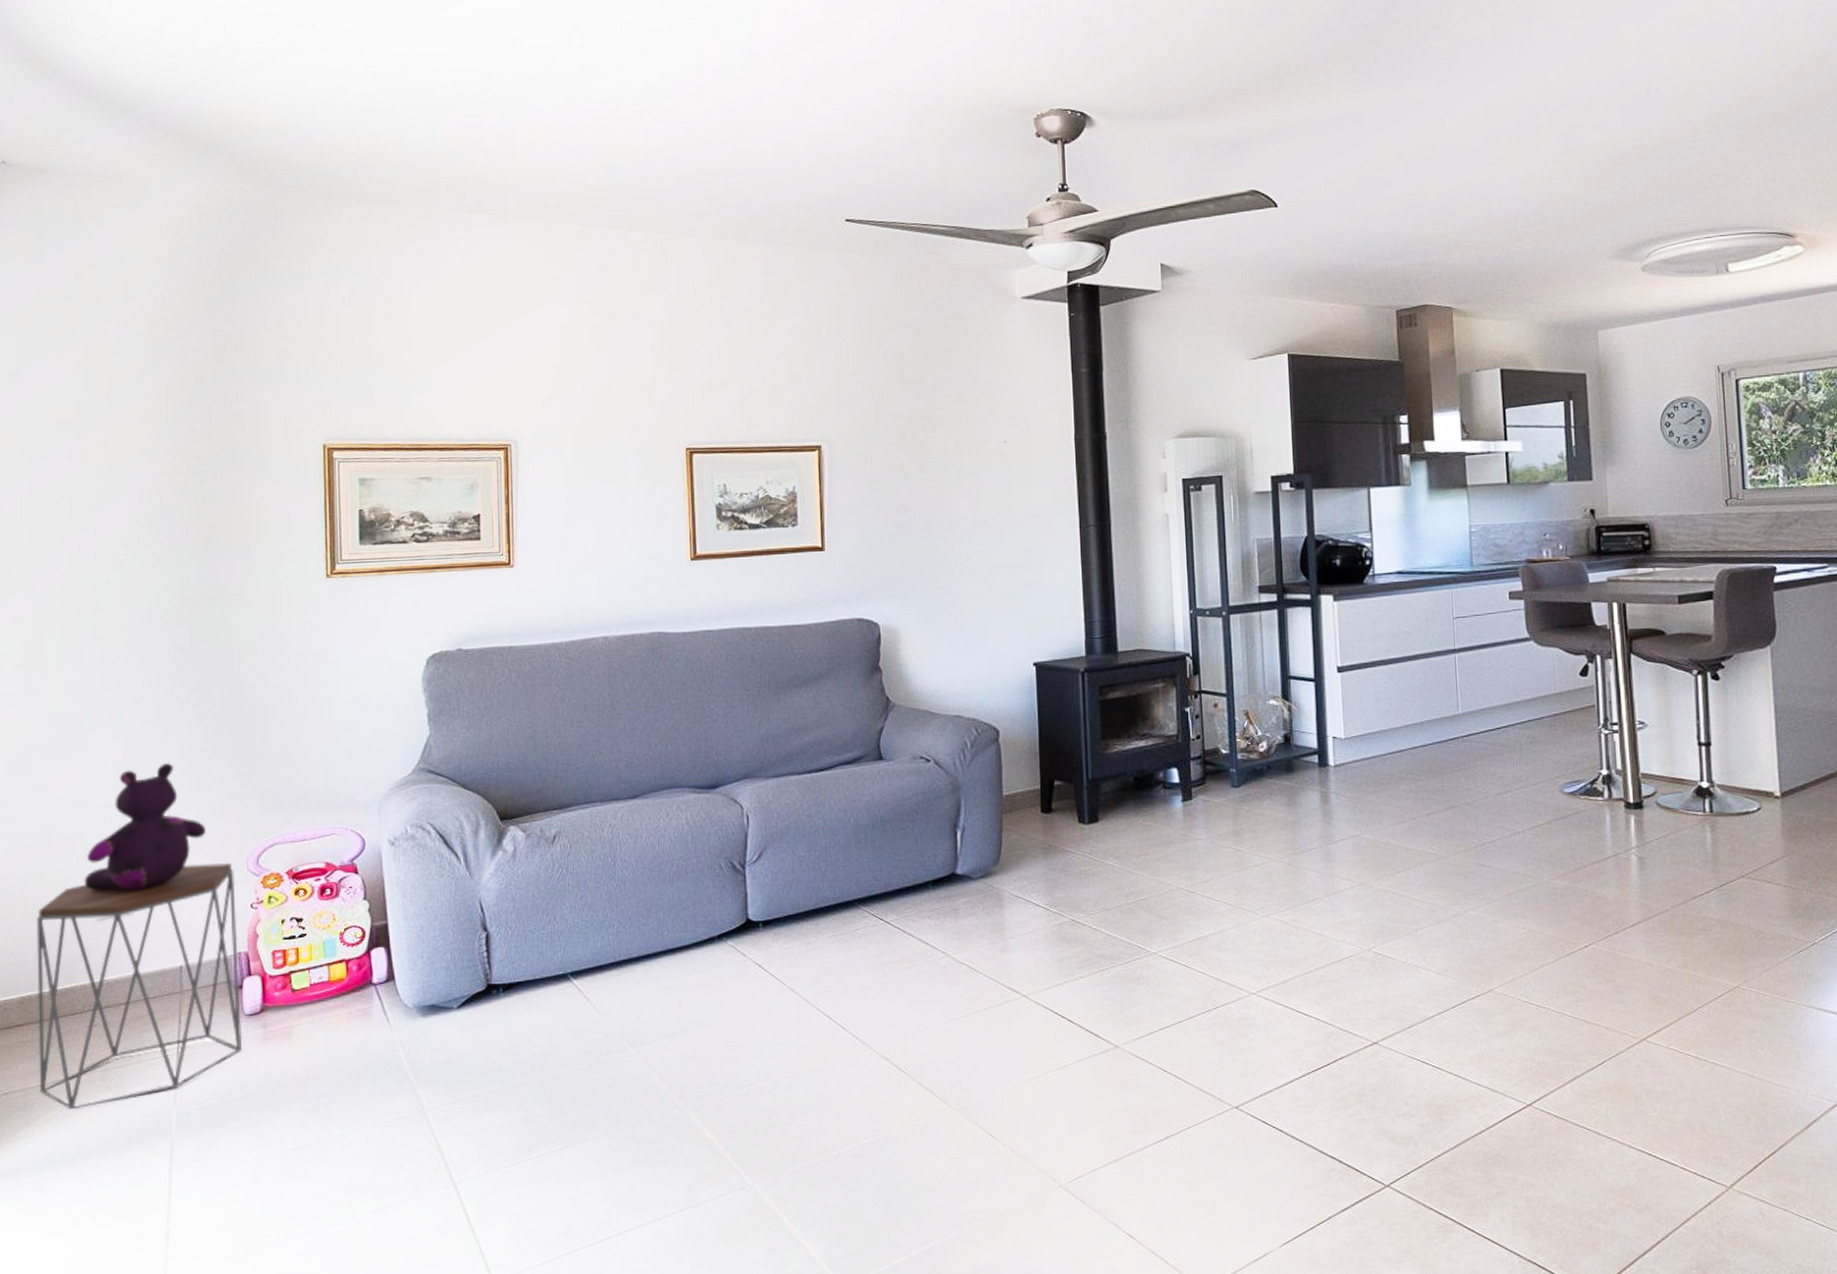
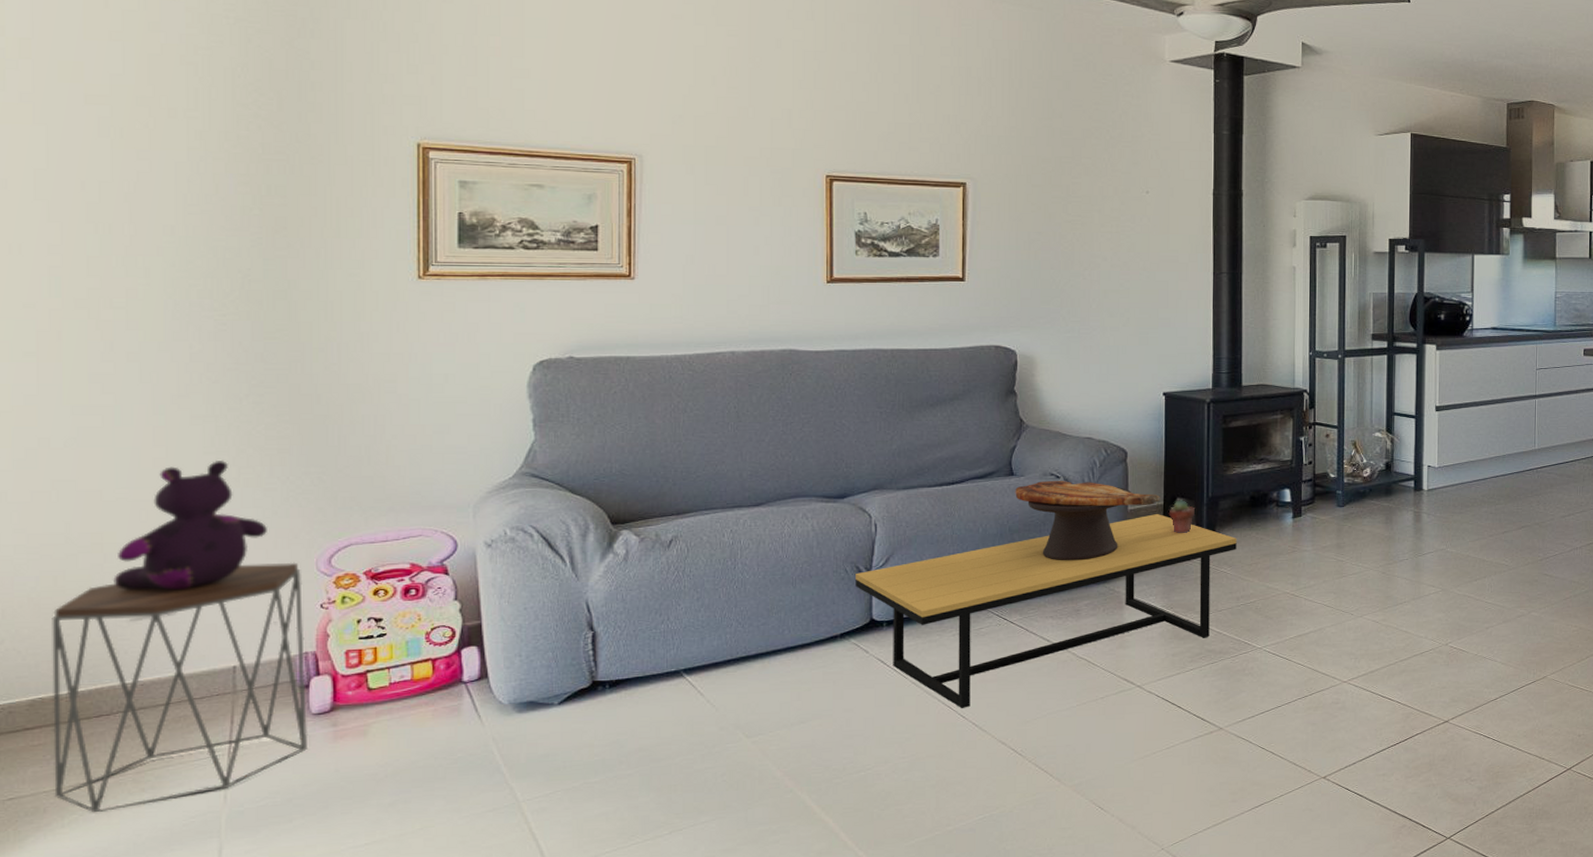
coffee table: none [730,799,1123,1018] -> present [855,514,1237,708]
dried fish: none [885,763,1038,854] -> present [1015,480,1161,561]
potted succulent: none [1046,783,1074,821] -> present [1168,500,1195,533]

